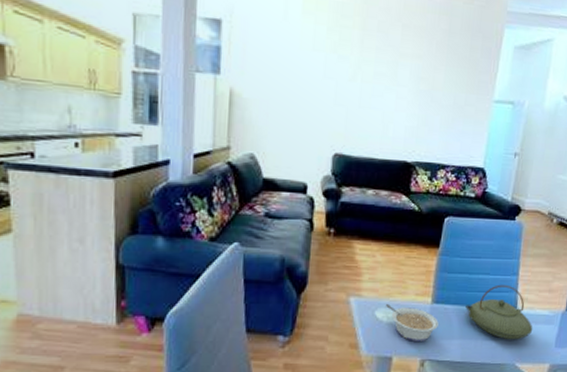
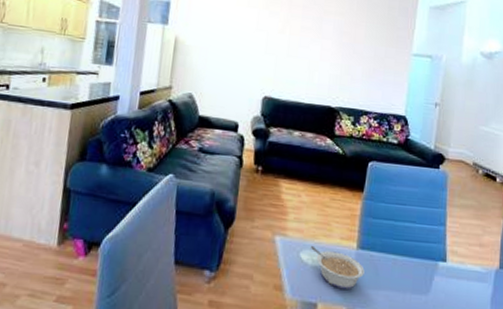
teapot: present [465,284,533,340] -> none [392,234,465,297]

